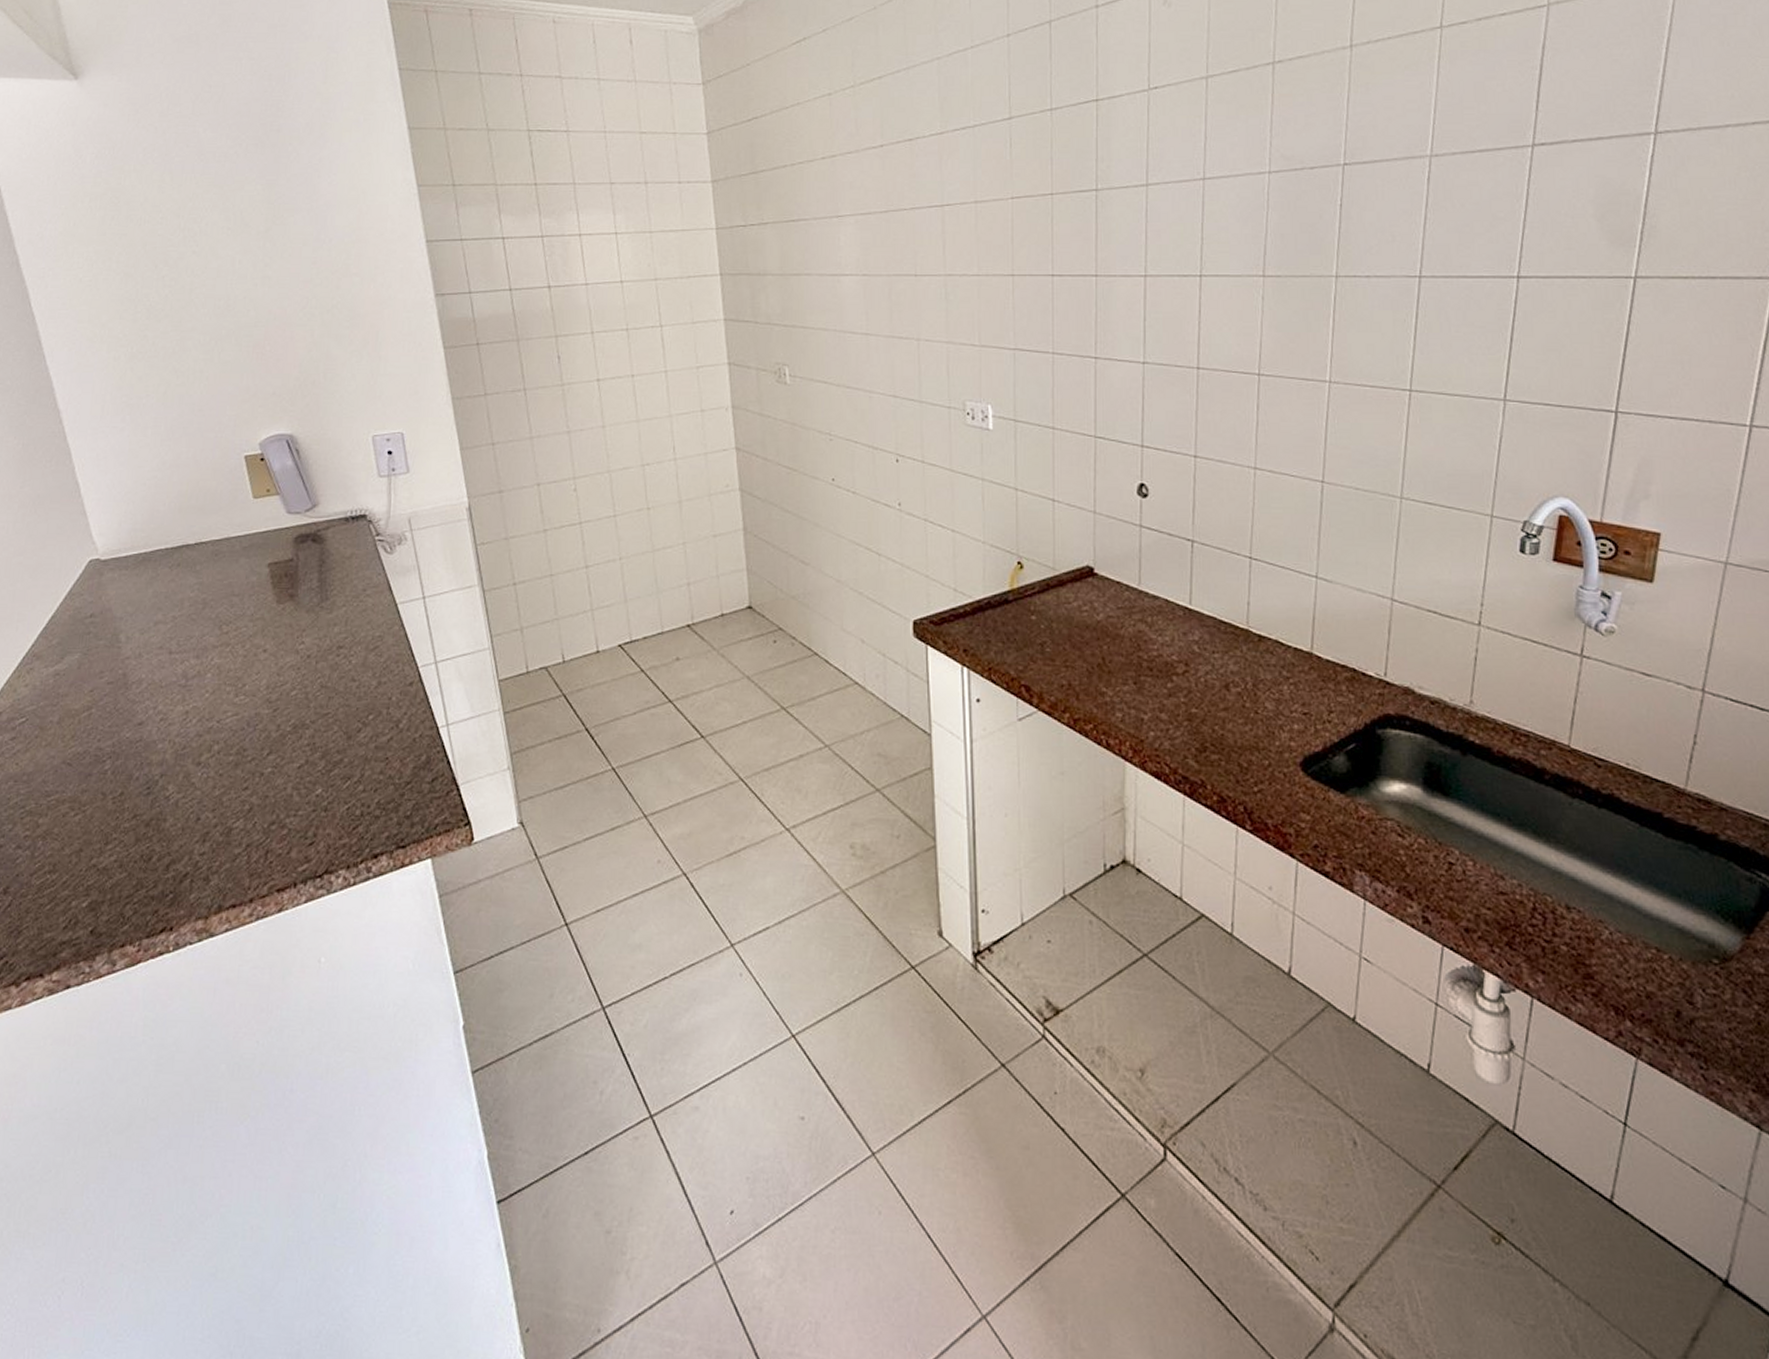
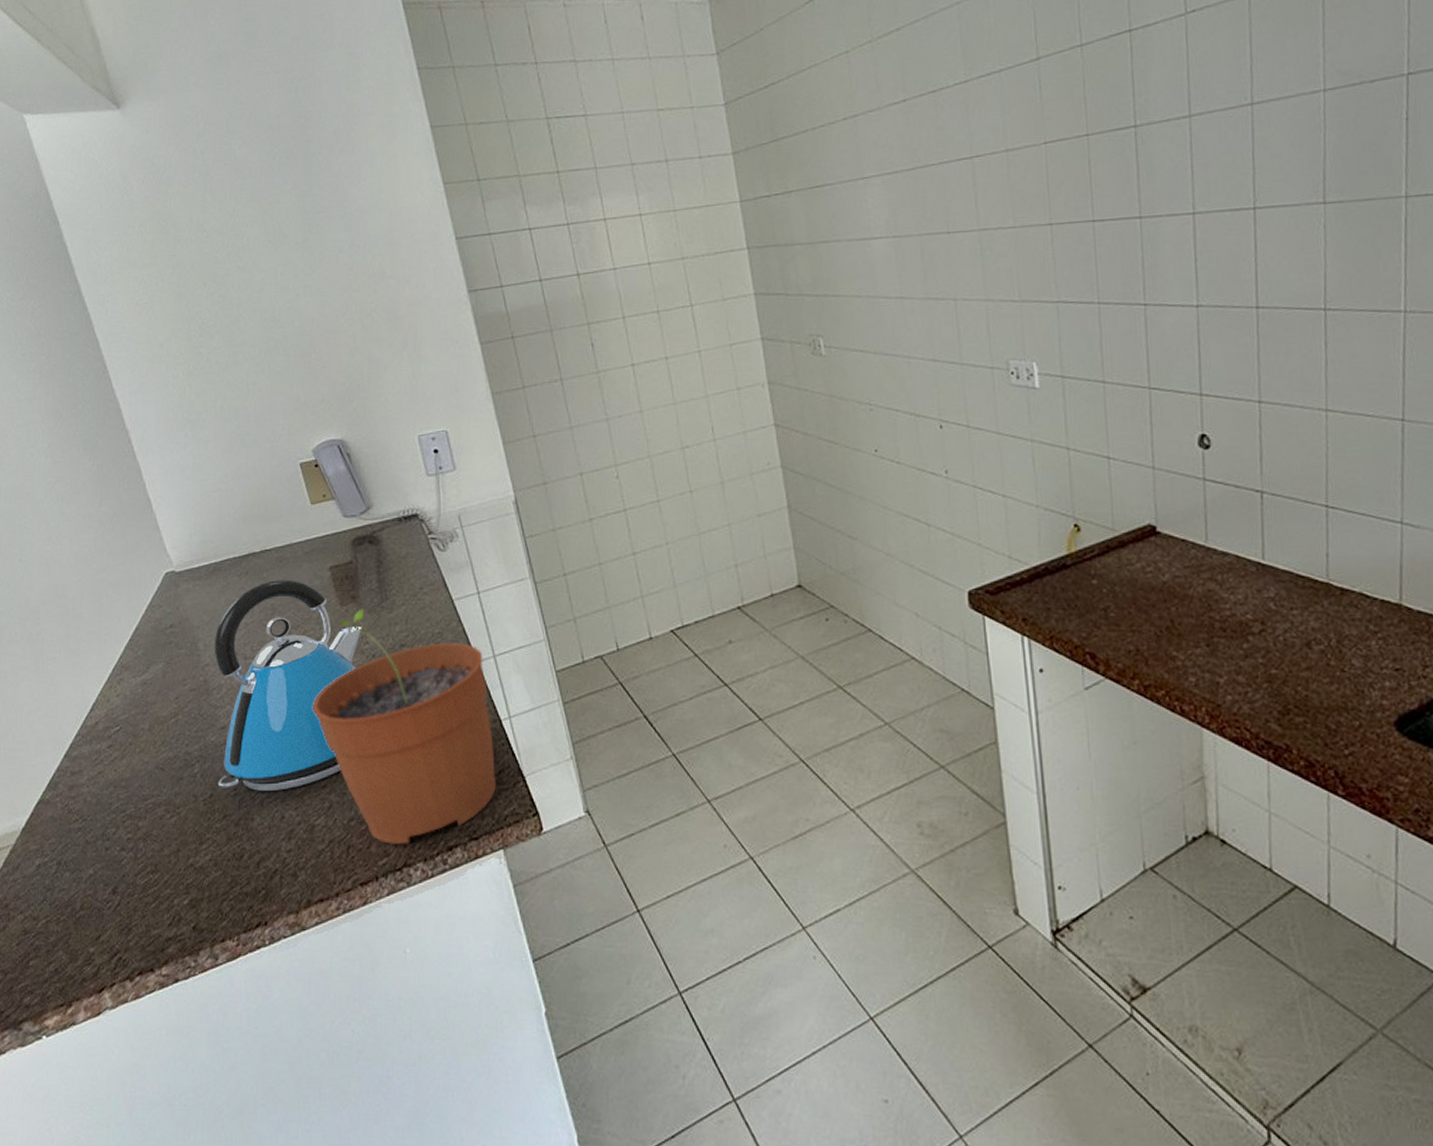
kettle: none [129,573,299,791] -> present [214,579,362,791]
plant pot: none [238,608,429,852] -> present [312,608,497,846]

